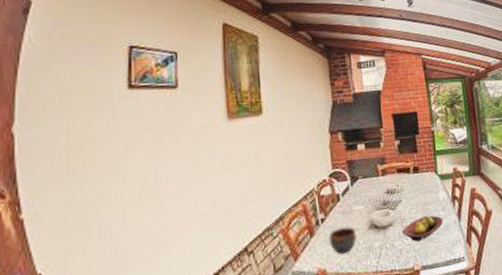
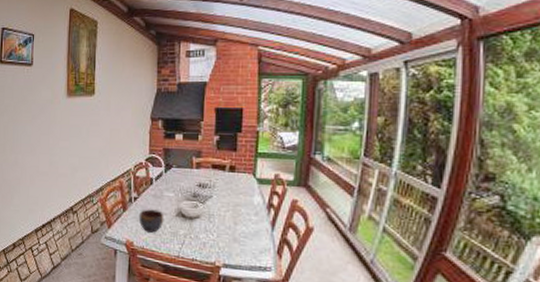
fruit bowl: present [402,215,443,242] -> none [208,216,253,240]

